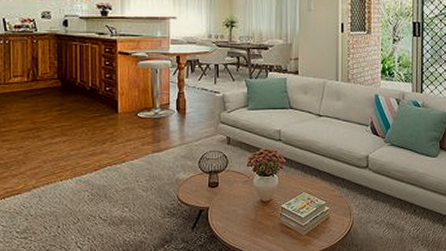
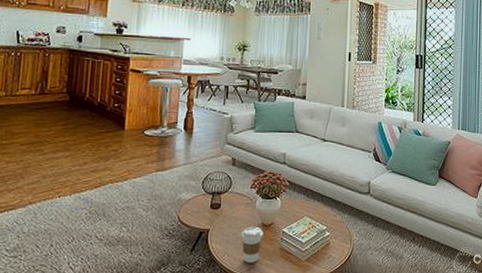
coffee cup: none [241,203,262,239] -> present [241,226,263,263]

